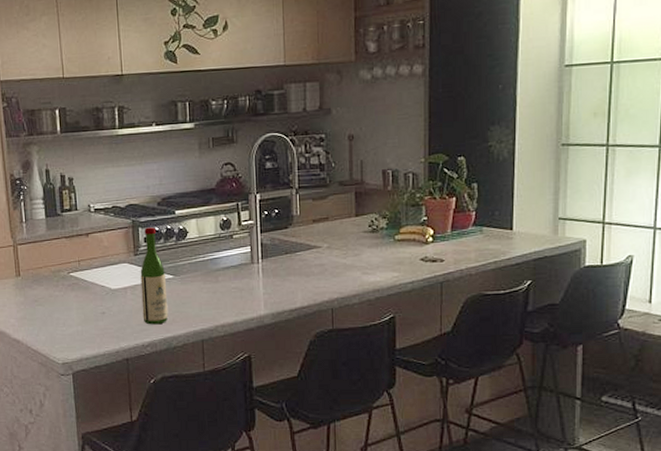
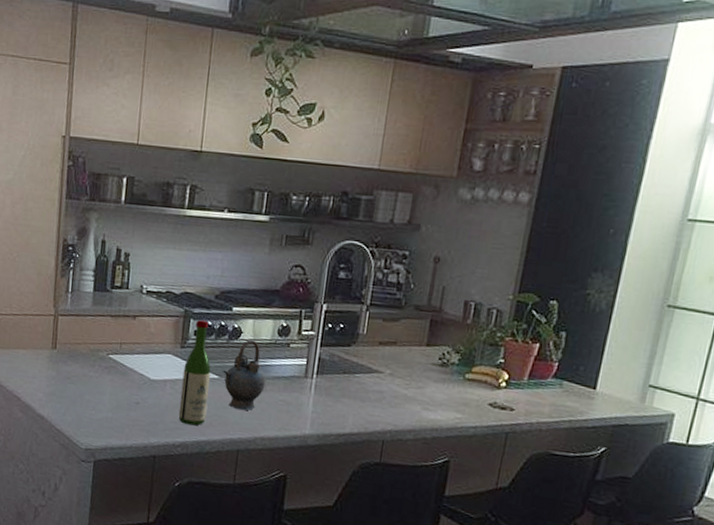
teapot: none [176,238,217,303] -> present [223,340,266,411]

